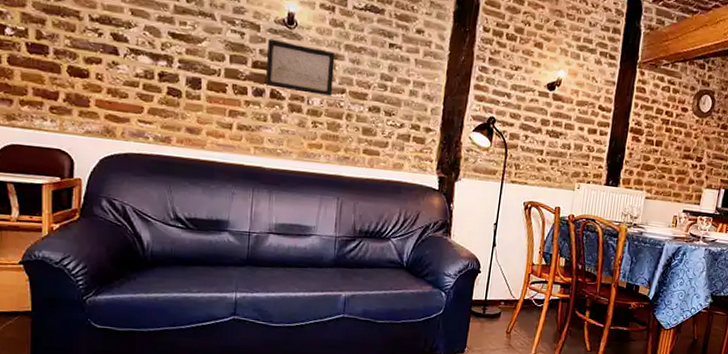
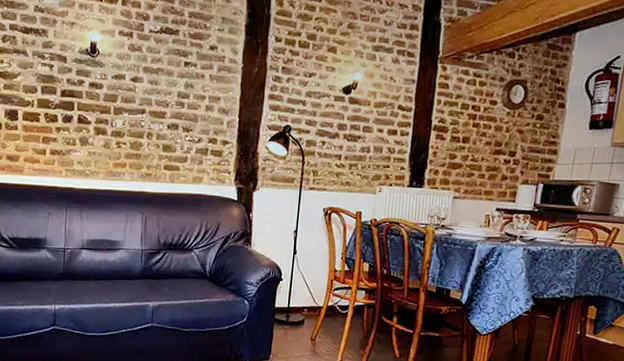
wall art: present [265,38,335,96] -> none [72,68,135,117]

